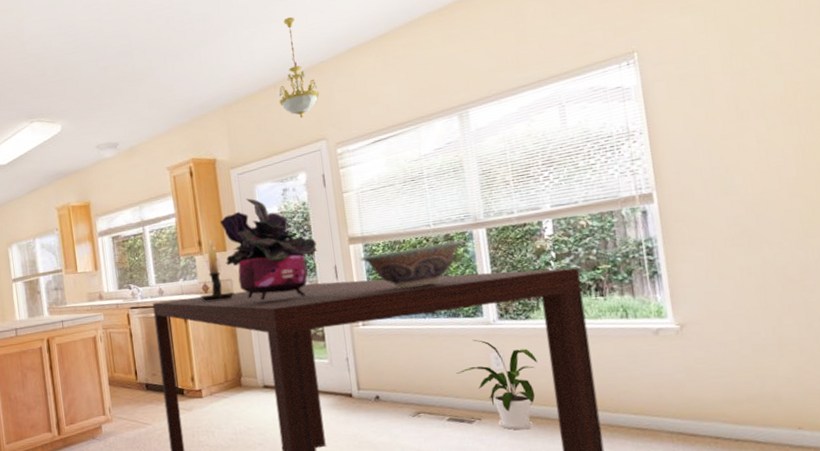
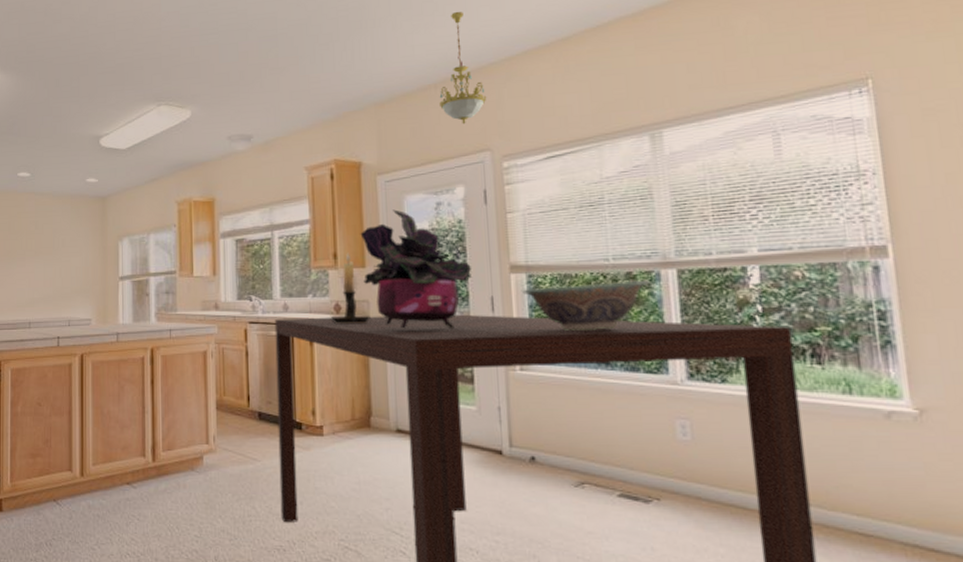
house plant: present [456,339,538,430] -> none [631,400,735,519]

